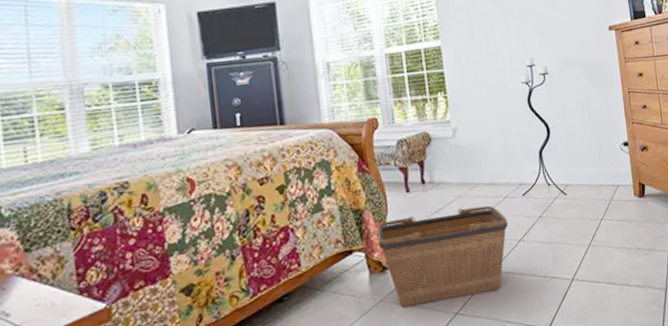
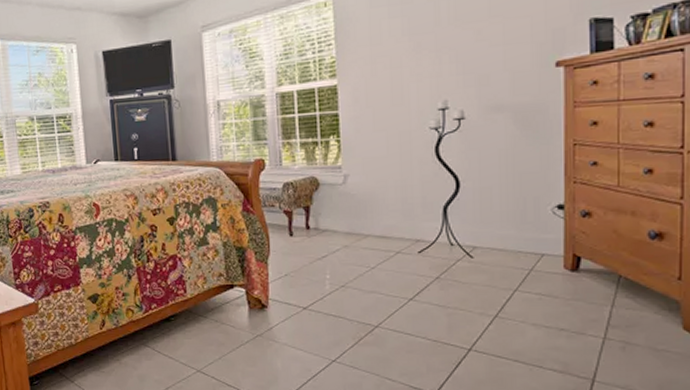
bicycle basket: present [377,205,508,308] -> none [258,258,398,346]

